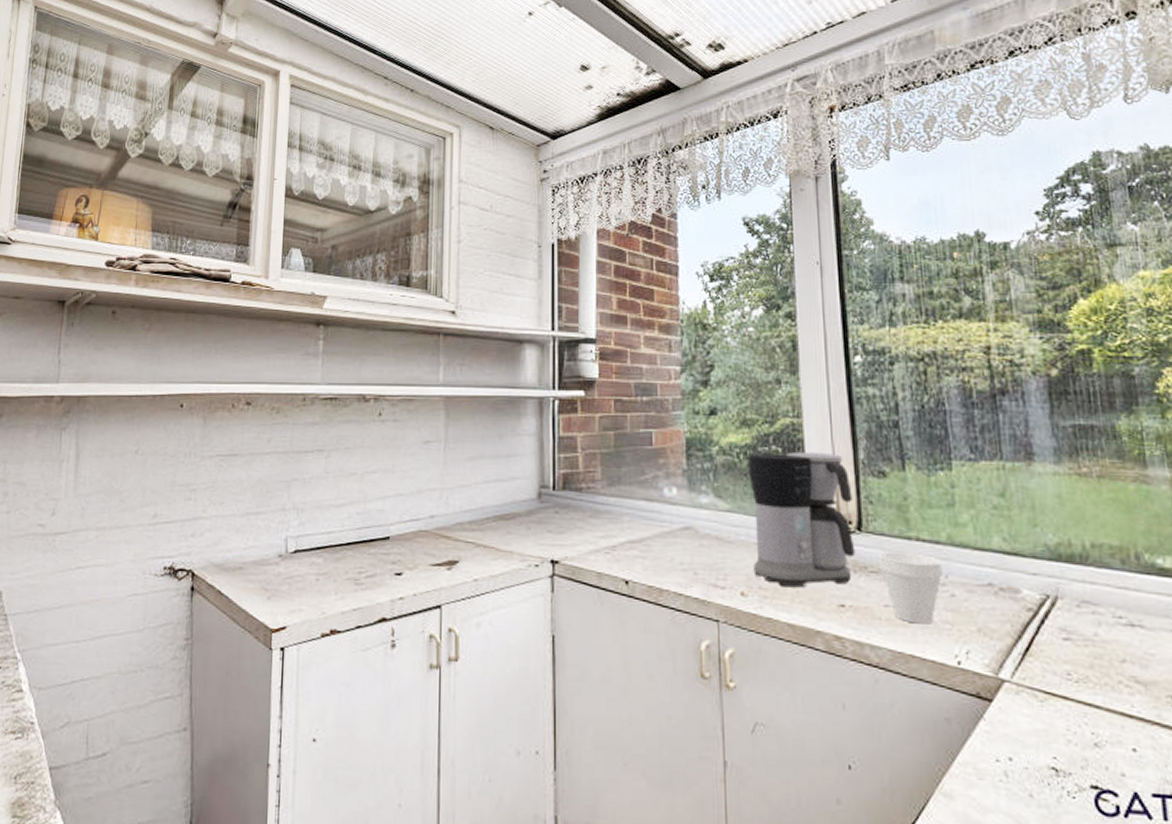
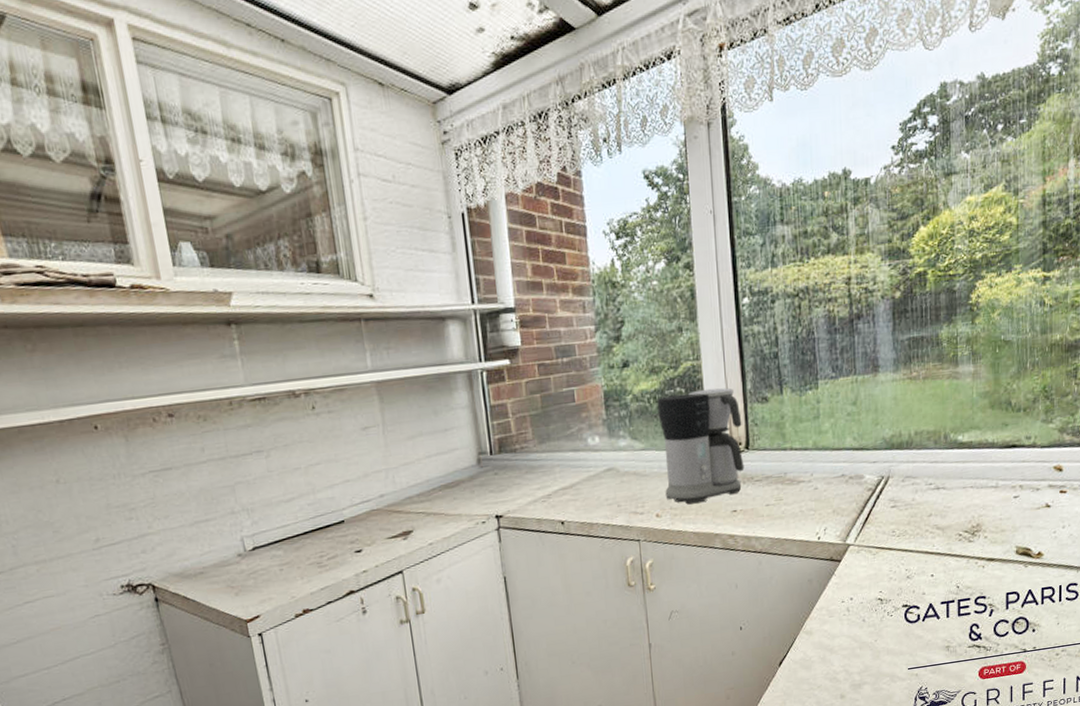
cup: present [878,550,943,624] -> none [761,460,809,515]

